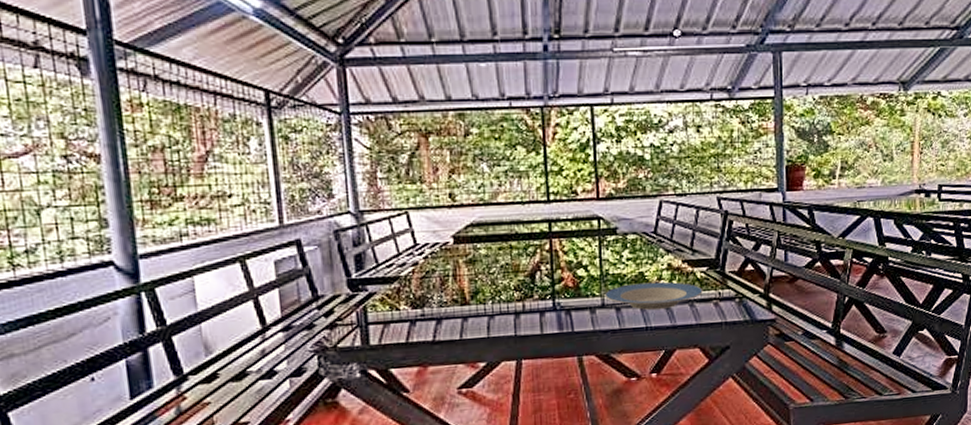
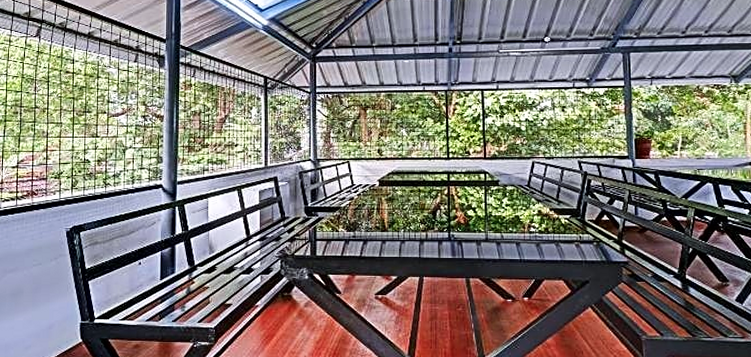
plate: present [605,281,703,310] -> none [488,224,567,247]

